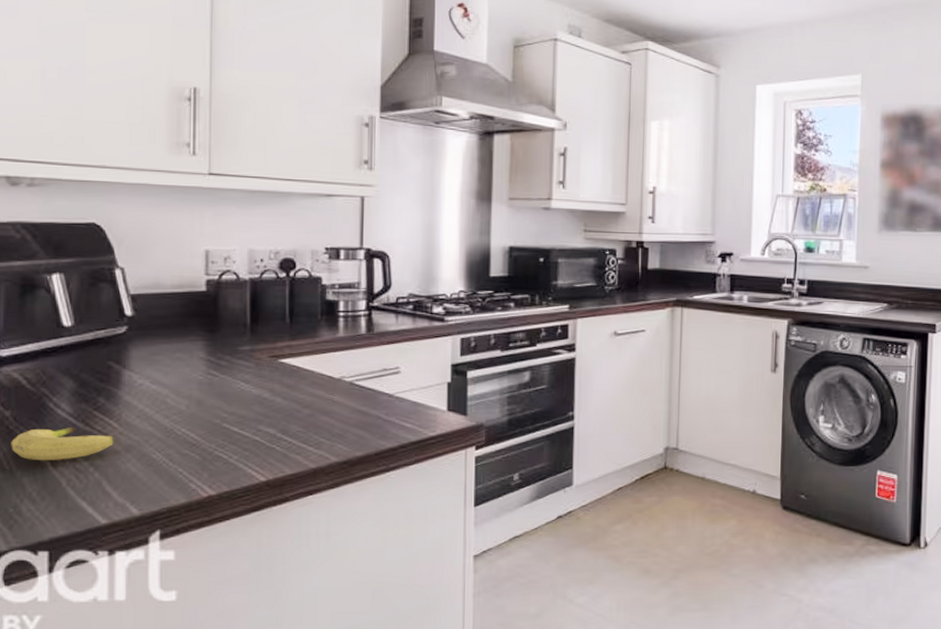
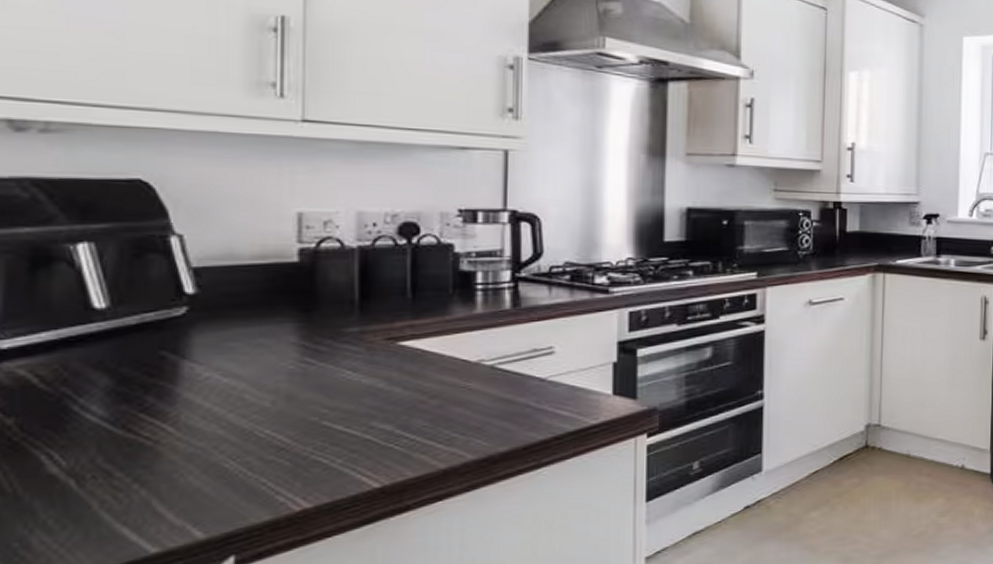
fruit: present [11,426,114,461] -> none [15,433,169,480]

